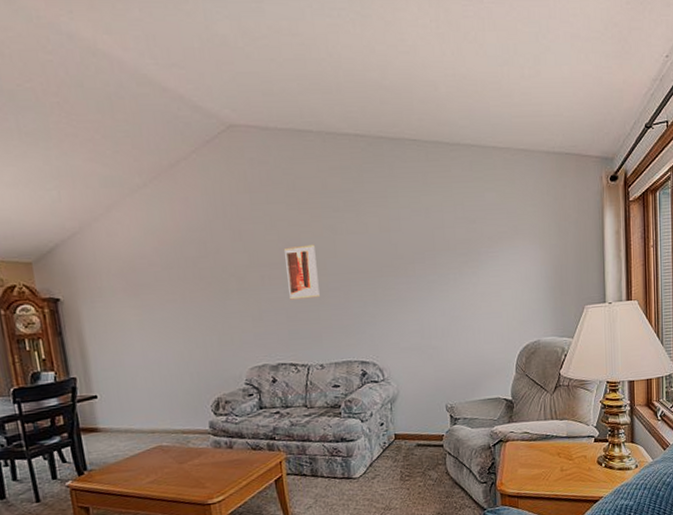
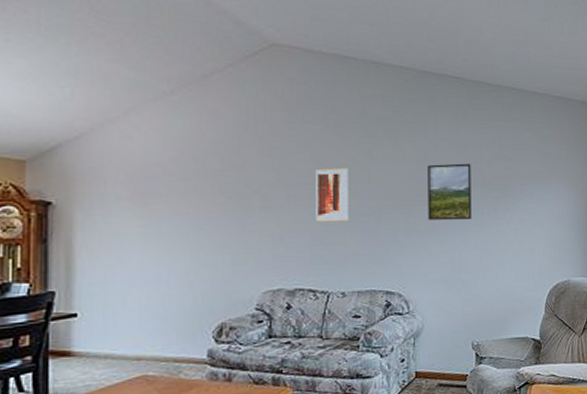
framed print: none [391,230,438,290] -> present [428,163,472,220]

